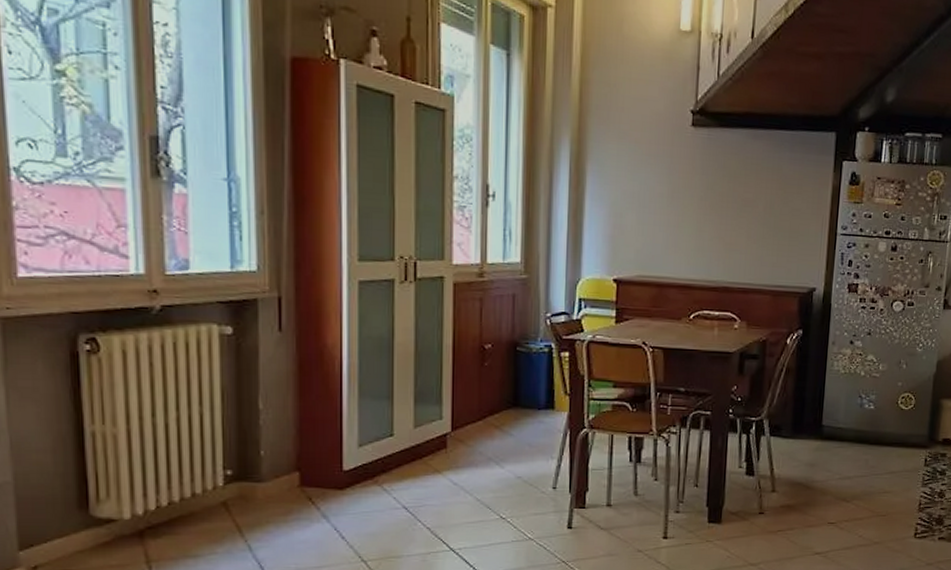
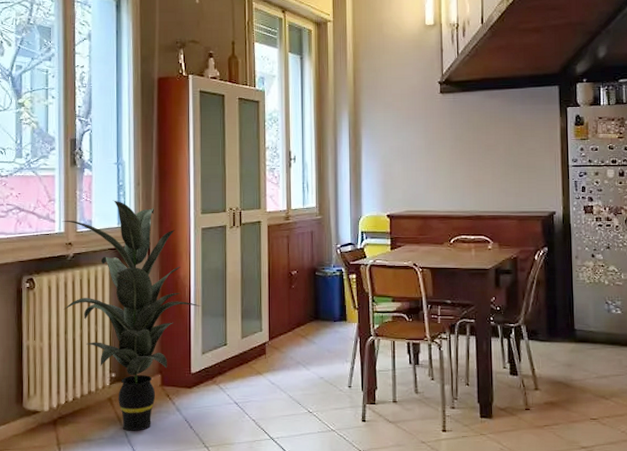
indoor plant: none [140,232,358,543] -> present [62,200,201,431]

